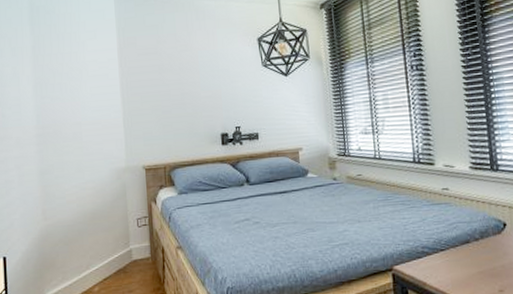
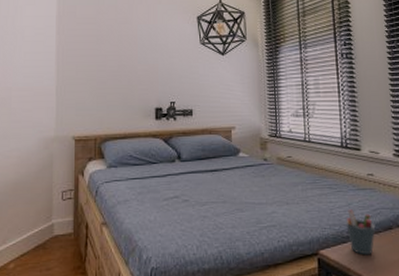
pen holder: none [420,224,452,270] -> present [346,209,376,255]

